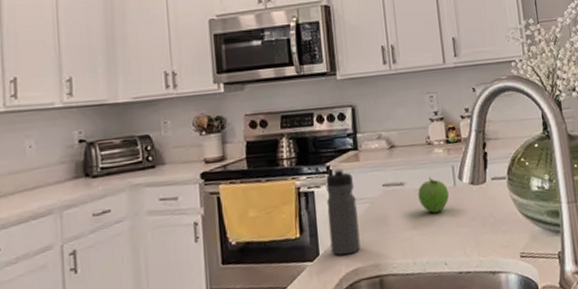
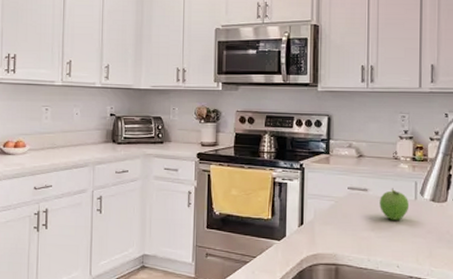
water bottle: present [326,168,361,256] -> none [296,167,323,241]

